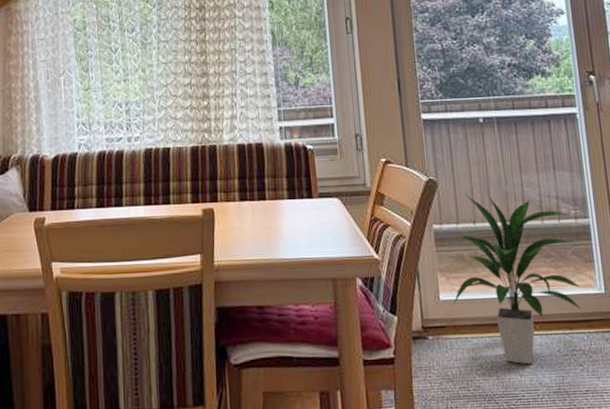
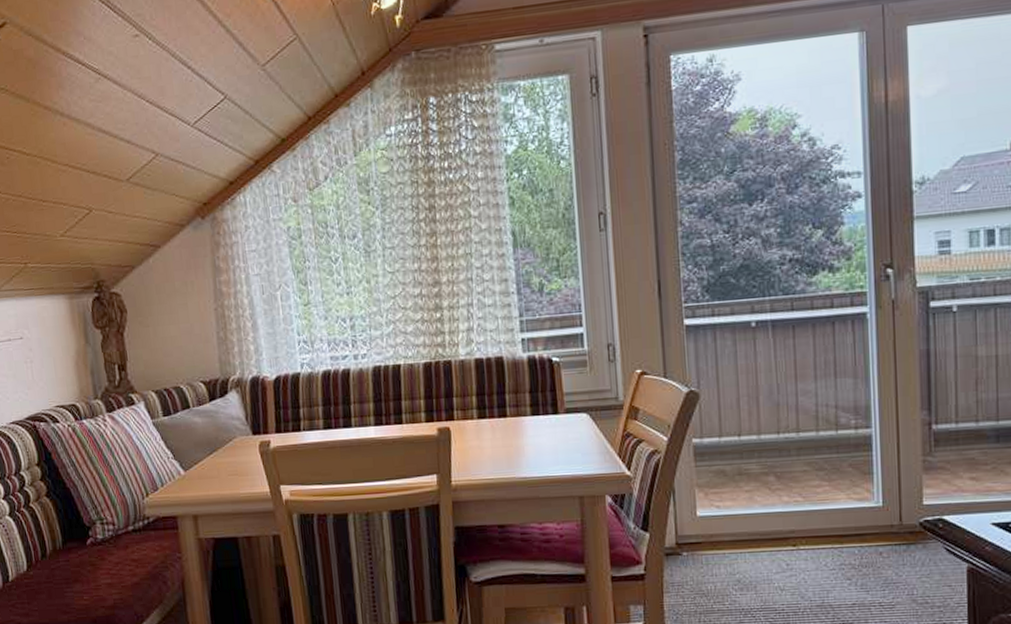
indoor plant: present [453,194,581,365] -> none [712,405,856,579]

